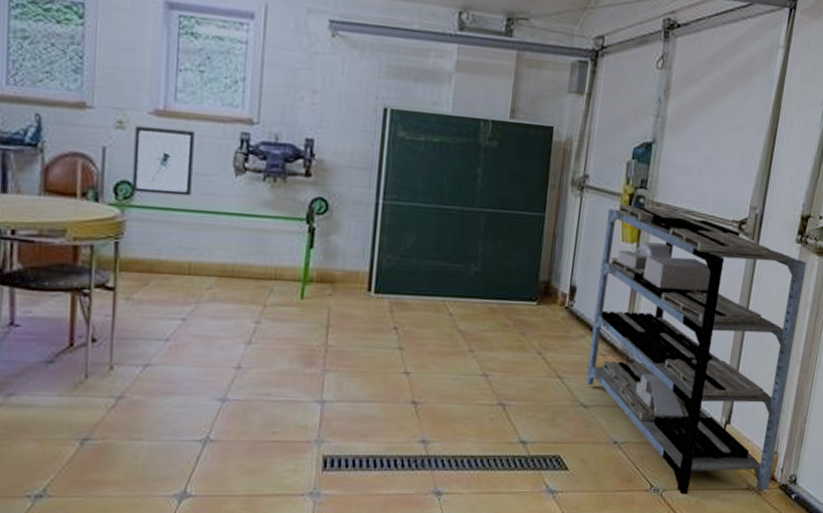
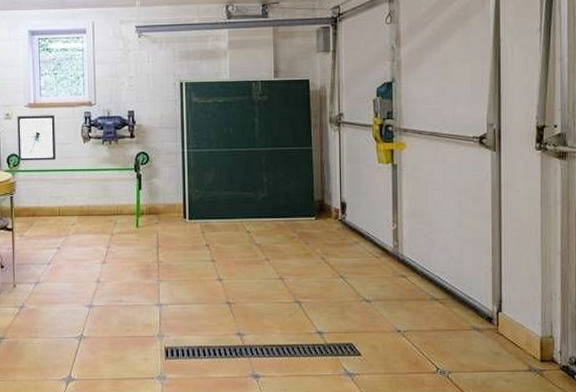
shelving unit: present [585,205,807,495] -> none [363,133,550,376]

